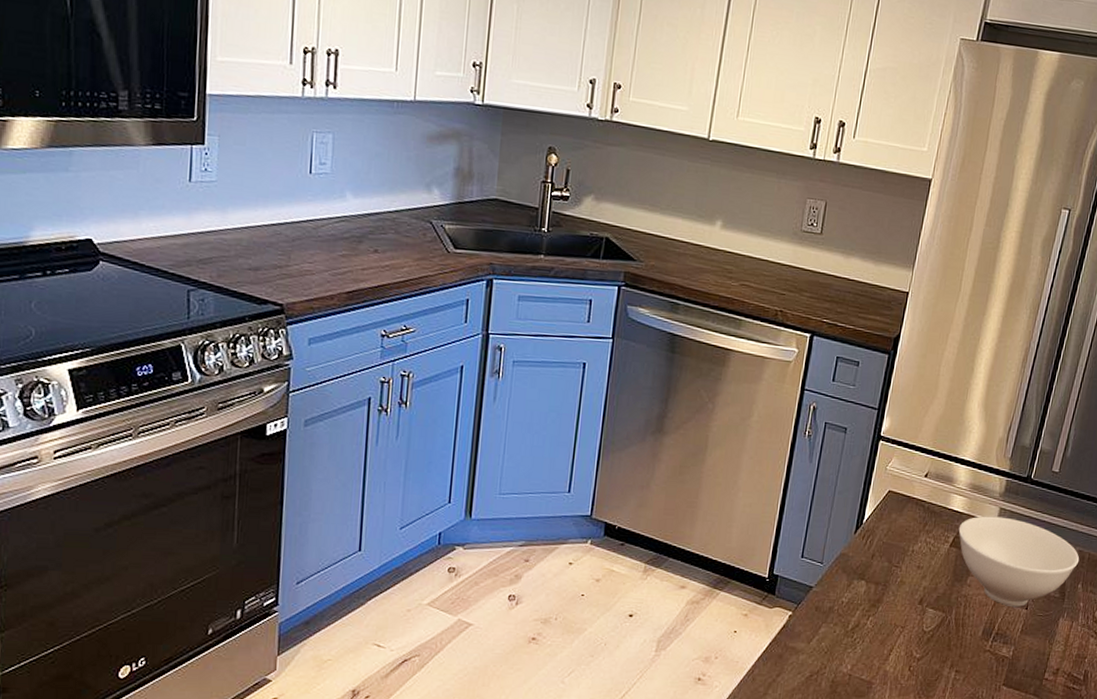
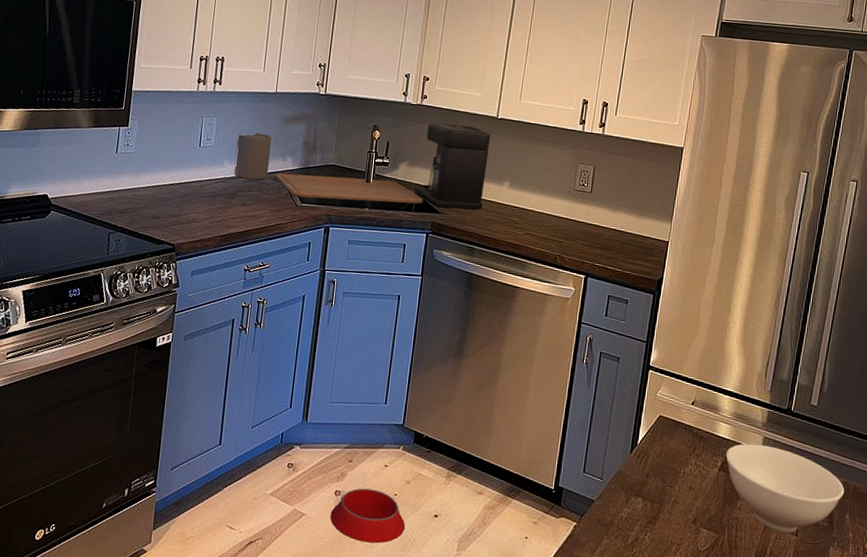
pen holder: none [361,154,411,219] -> present [234,132,272,180]
chopping board: none [417,209,615,250] -> present [275,173,424,204]
pet bowl: none [503,590,595,651] -> present [330,488,406,543]
coffee maker: none [602,144,700,256] -> present [414,122,491,210]

